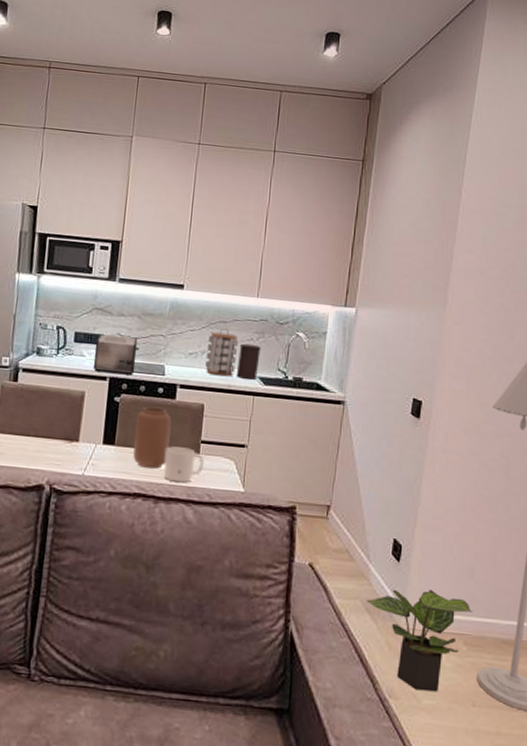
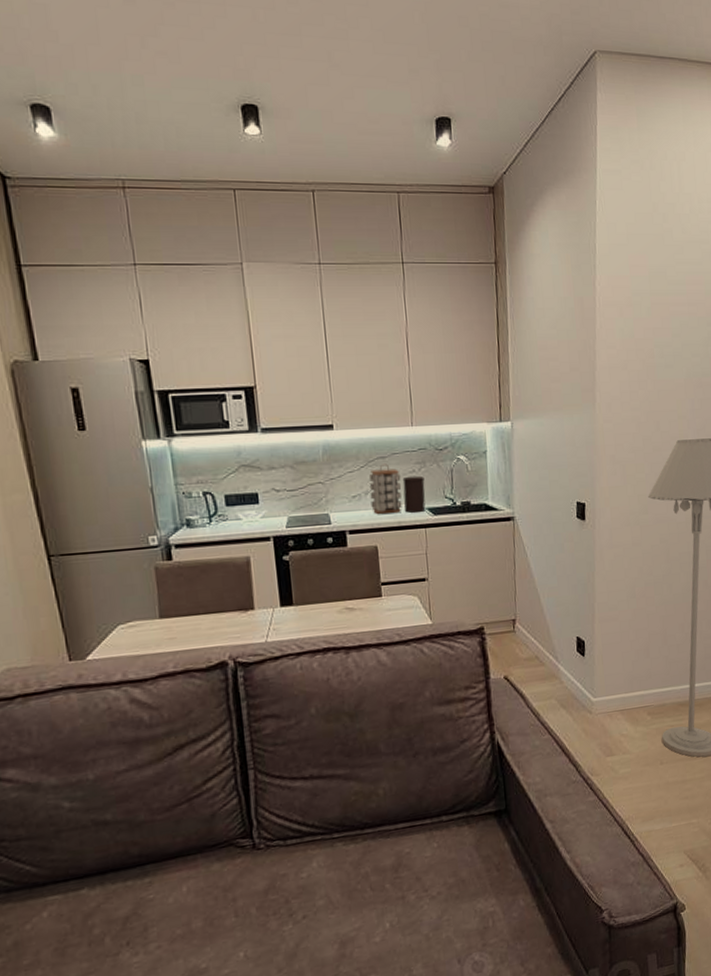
toaster: present [93,334,140,375] -> none [249,490,300,534]
vase: present [133,406,172,470] -> none [310,557,350,623]
mug: present [164,446,204,483] -> none [347,592,388,629]
potted plant: present [366,589,473,692] -> none [559,674,652,764]

